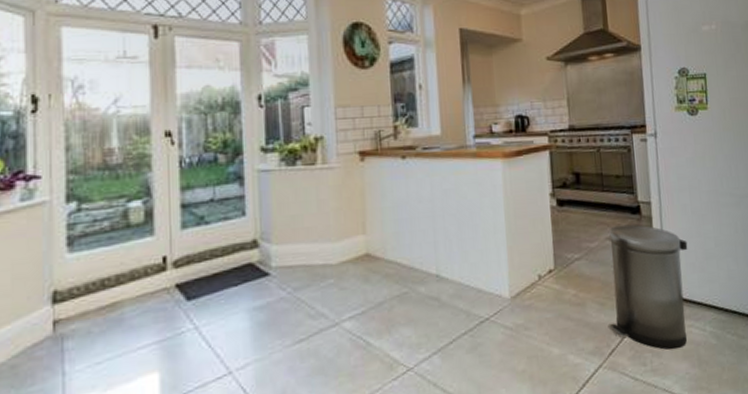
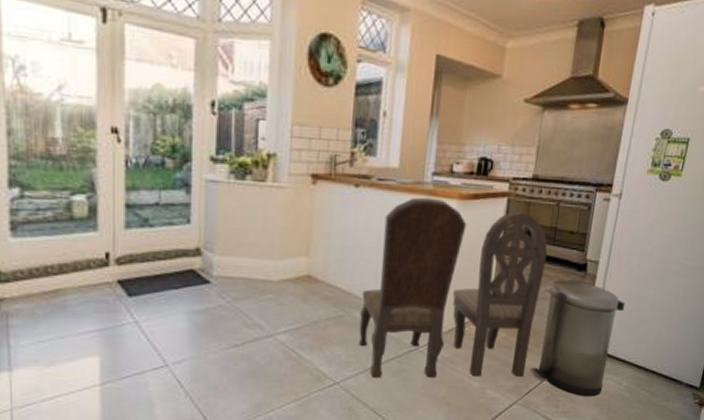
dining chair: none [423,160,603,358] -> present [359,197,548,377]

